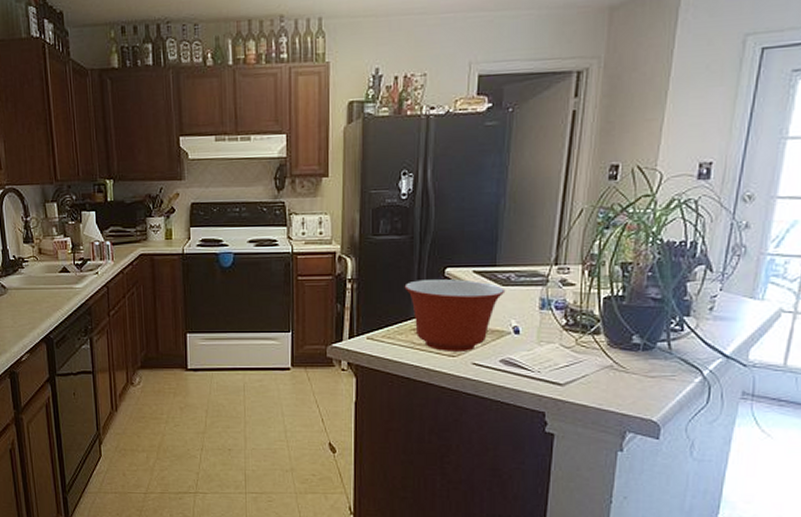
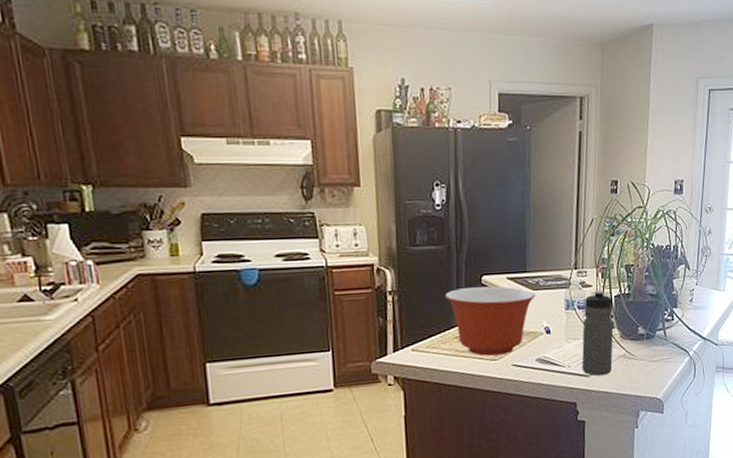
water bottle: none [555,290,601,387] -> present [581,290,614,376]

